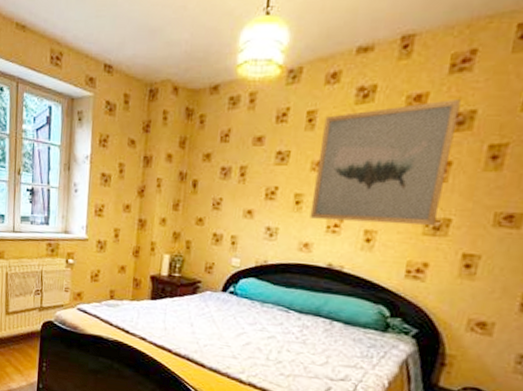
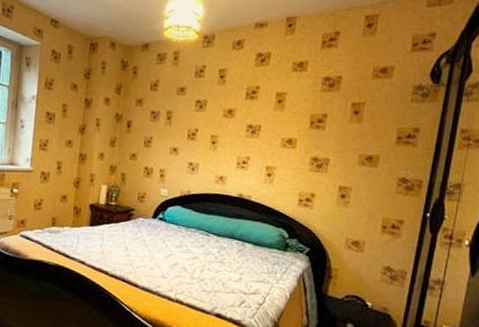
wall art: present [310,98,461,225] -> none [223,67,331,163]

